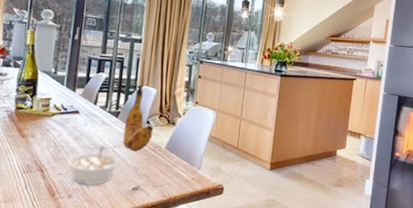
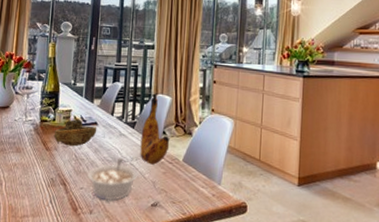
decorative bowl: none [30,107,79,134] -> present [53,119,97,147]

